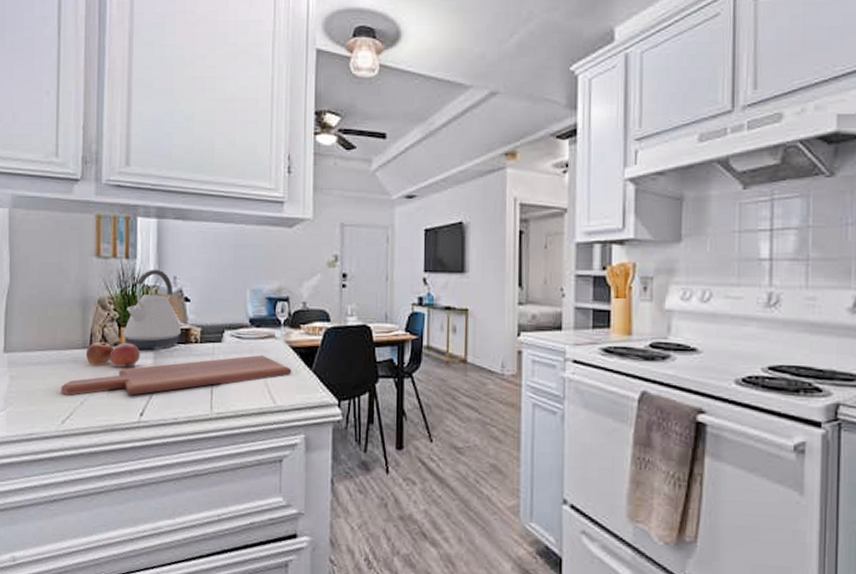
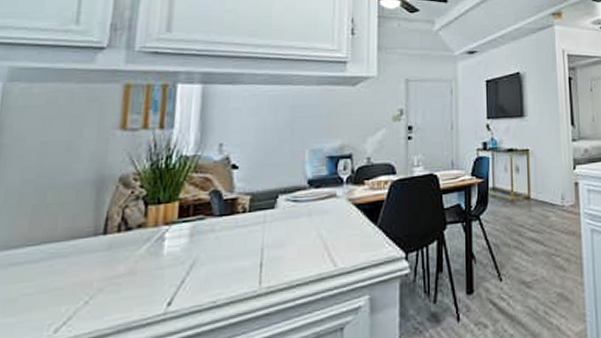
cutting board: present [61,355,292,396] -> none [56,217,355,296]
fruit: present [85,340,113,367] -> none [96,222,136,255]
fruit: present [109,343,141,368] -> none [129,222,173,253]
kettle: present [122,269,182,350] -> none [149,137,227,228]

